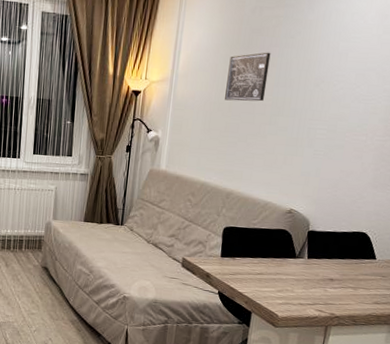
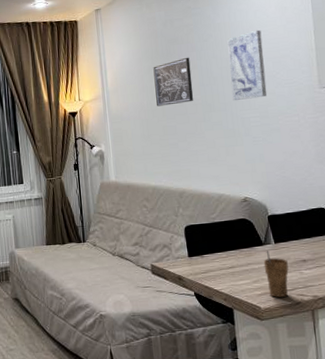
cup: none [290,264,316,310] -> present [263,251,289,297]
wall art: none [304,35,354,110] -> present [227,29,267,100]

